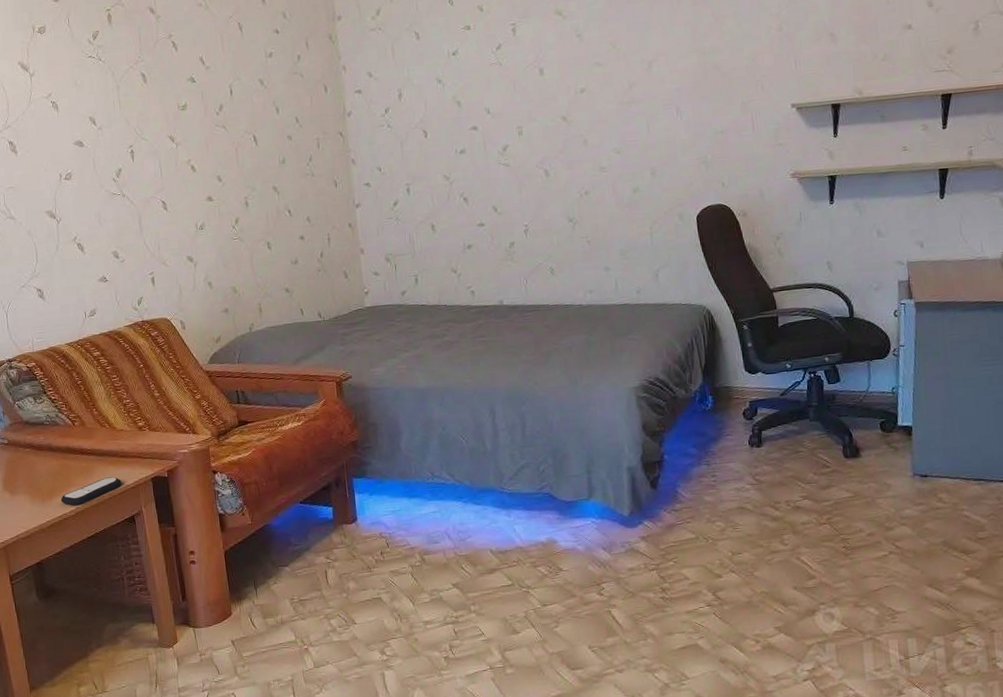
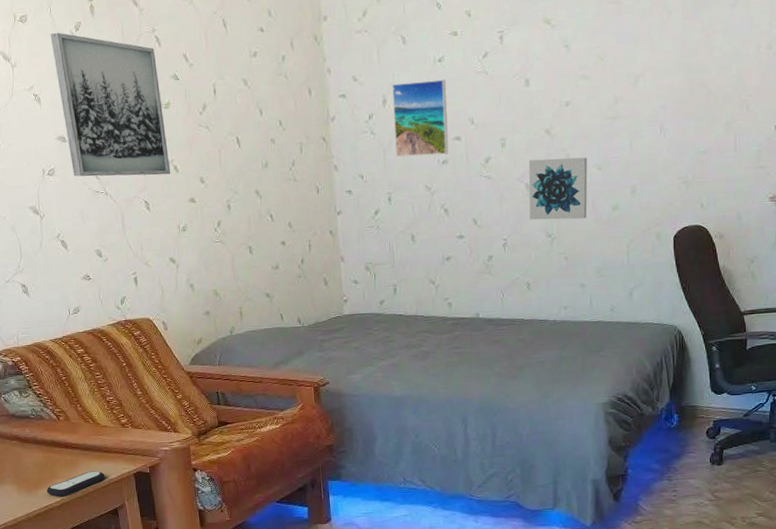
wall art: none [68,41,188,180] -> present [50,32,171,177]
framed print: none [407,72,466,148] -> present [392,79,449,157]
wall art: none [546,142,608,206] -> present [528,157,588,220]

